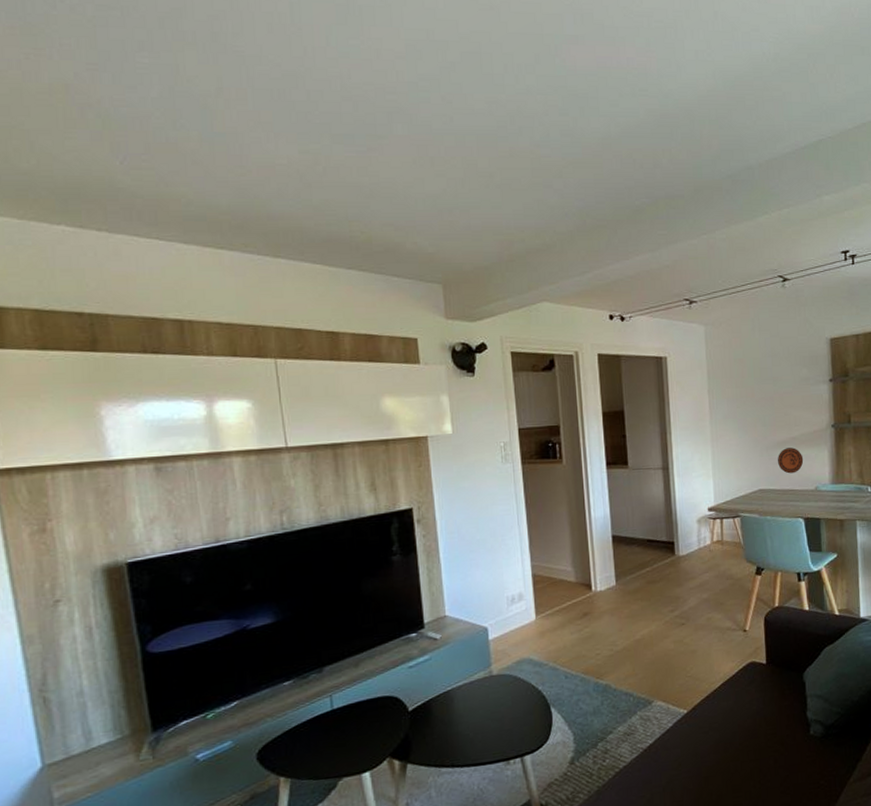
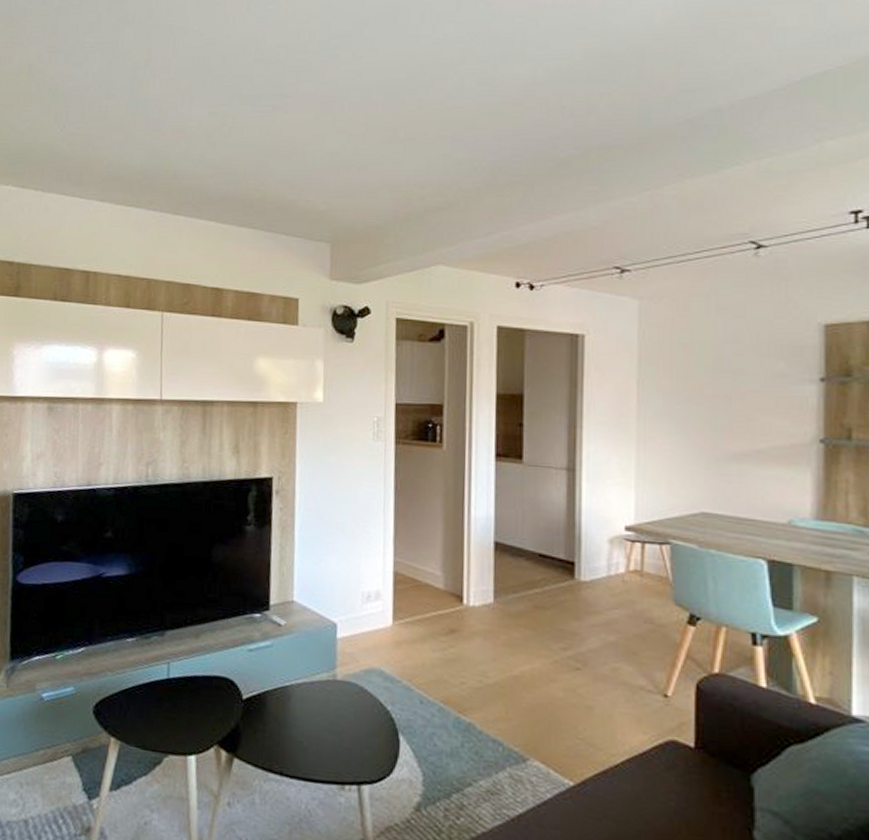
decorative plate: present [778,447,804,474] -> none [732,463,772,498]

